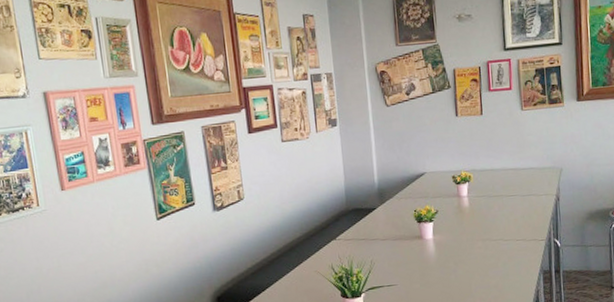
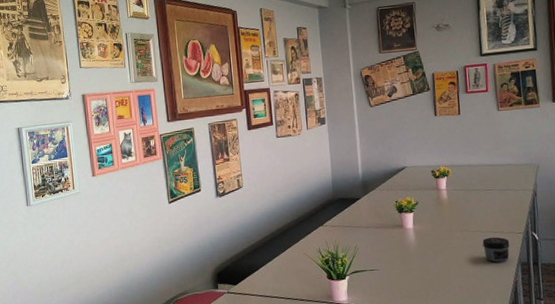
jar: none [504,245,532,272] -> present [482,237,510,263]

